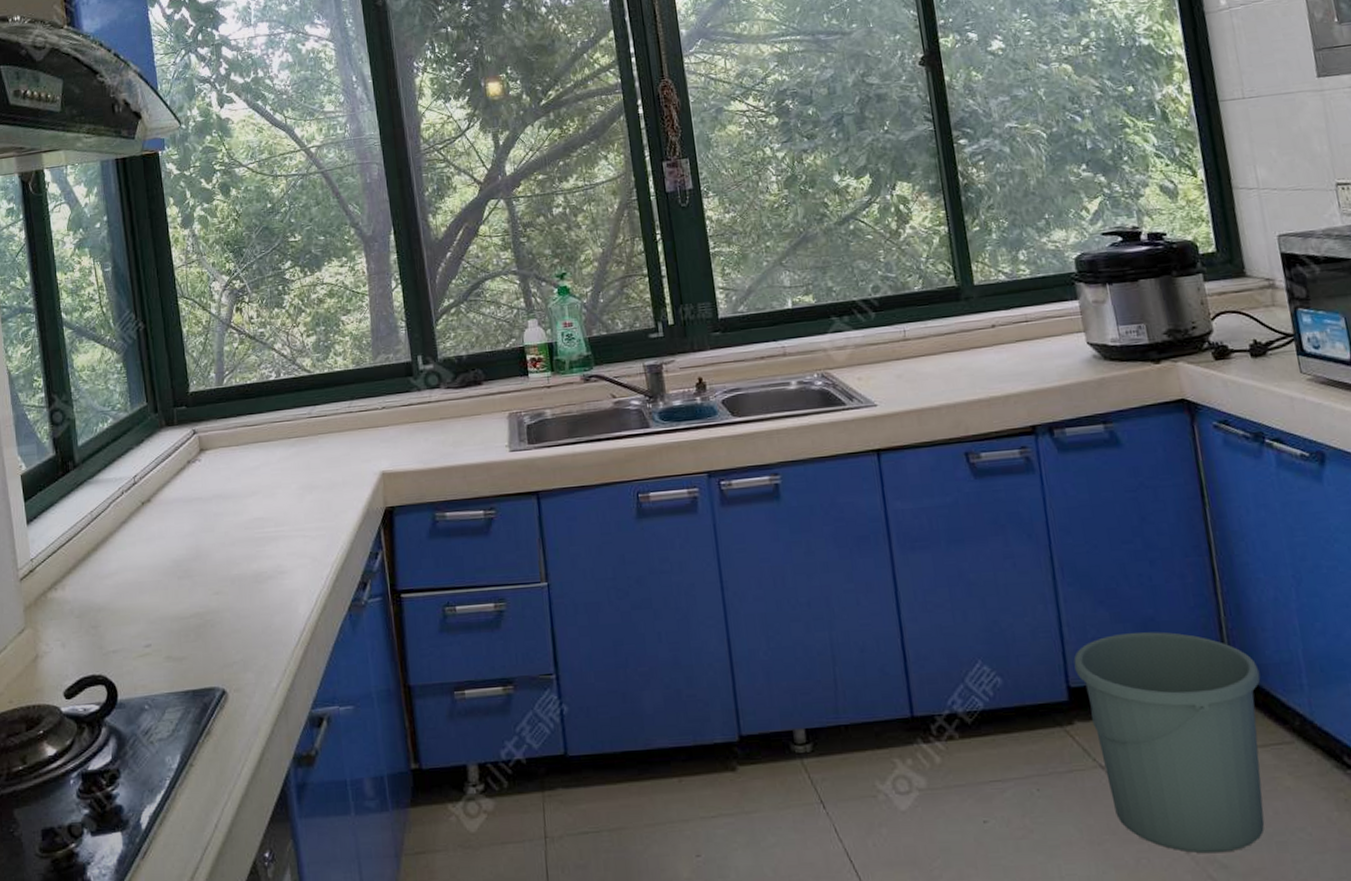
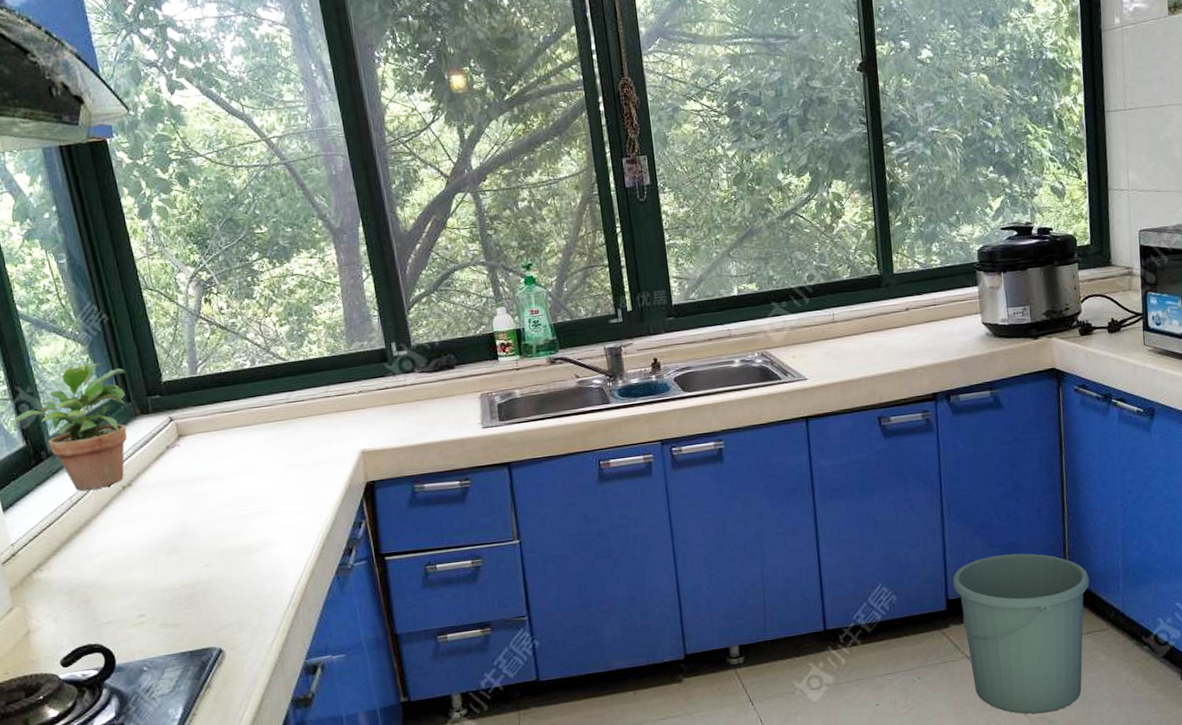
potted plant: none [47,370,155,506] -> present [14,362,128,492]

